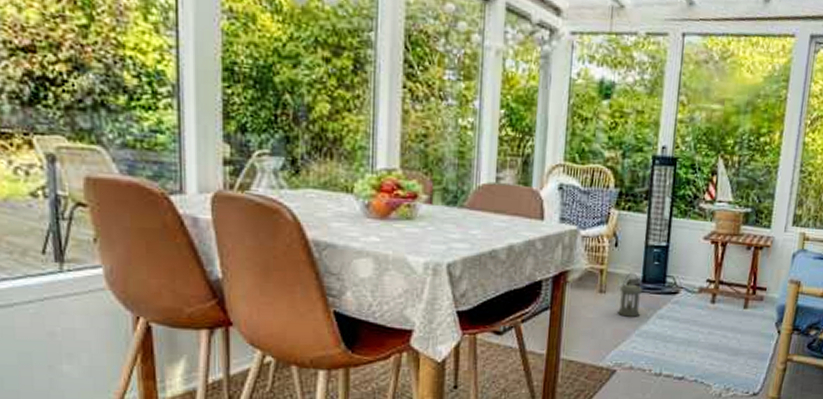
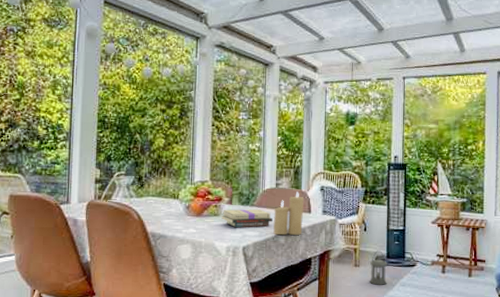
books: none [417,211,490,238] -> present [221,209,273,228]
candle: none [491,190,536,251] -> present [273,191,305,236]

